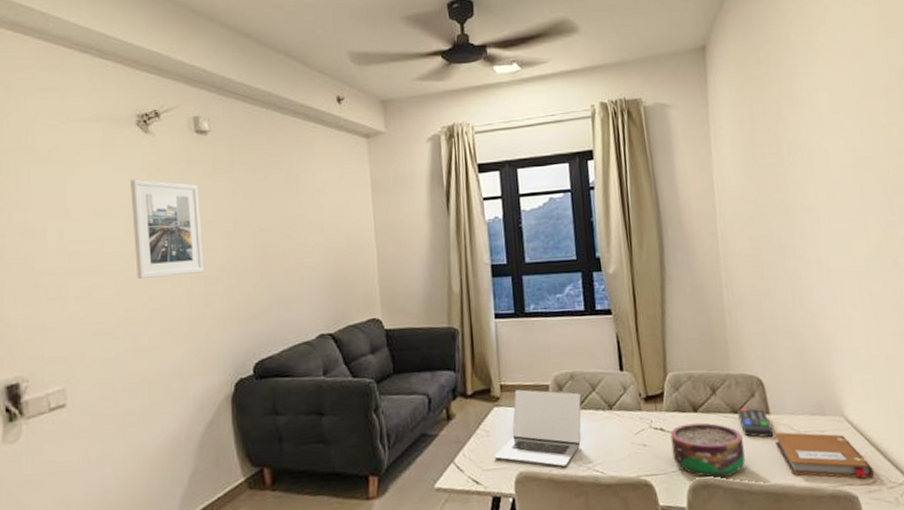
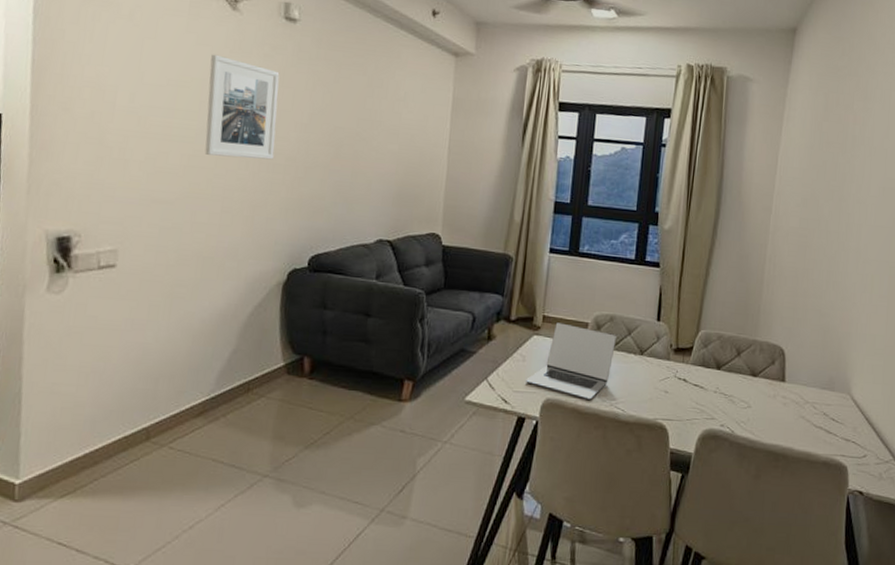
bowl: present [670,422,746,478] -> none [690,379,756,432]
remote control: present [737,408,774,438] -> none [756,373,785,403]
notebook: present [774,432,875,479] -> none [784,399,866,452]

